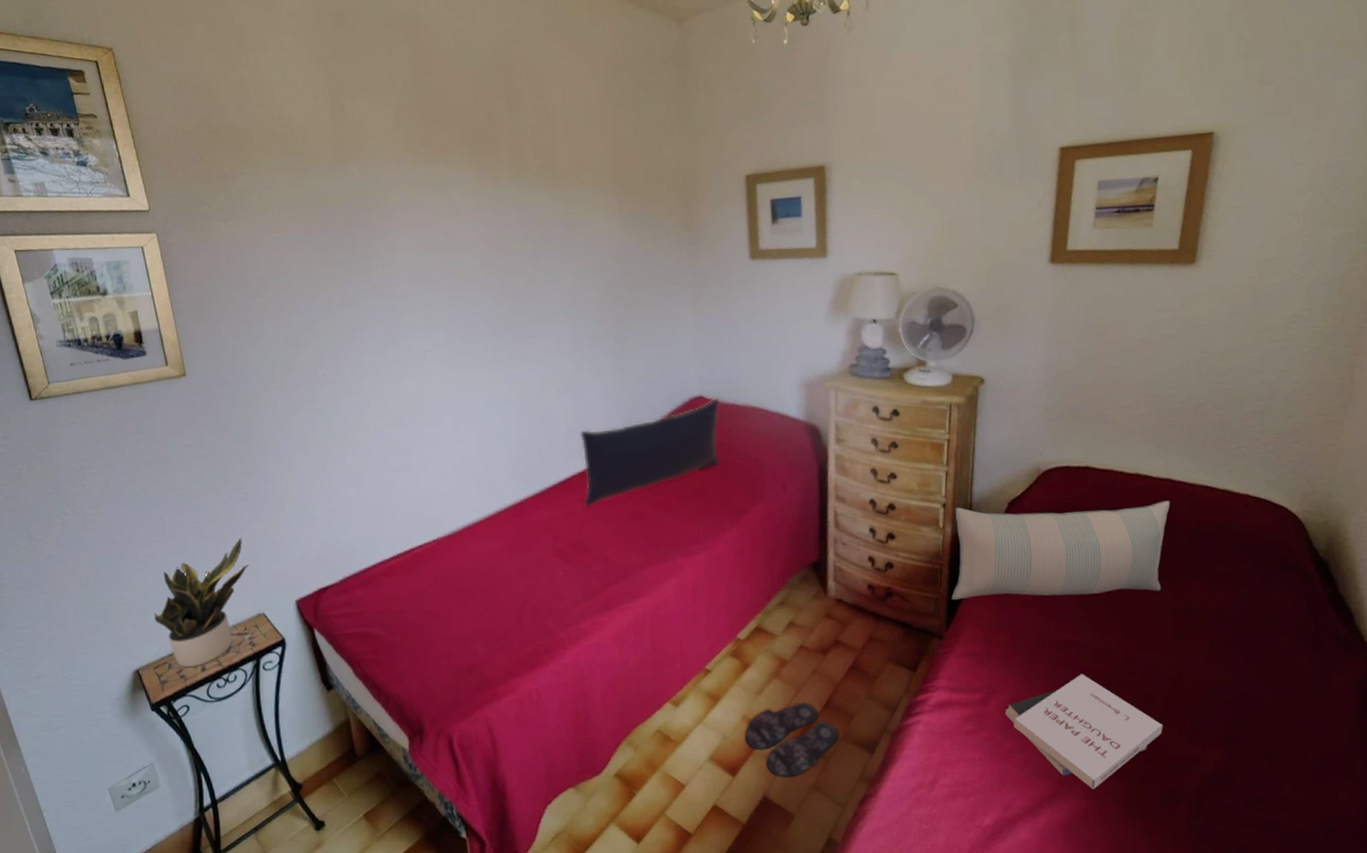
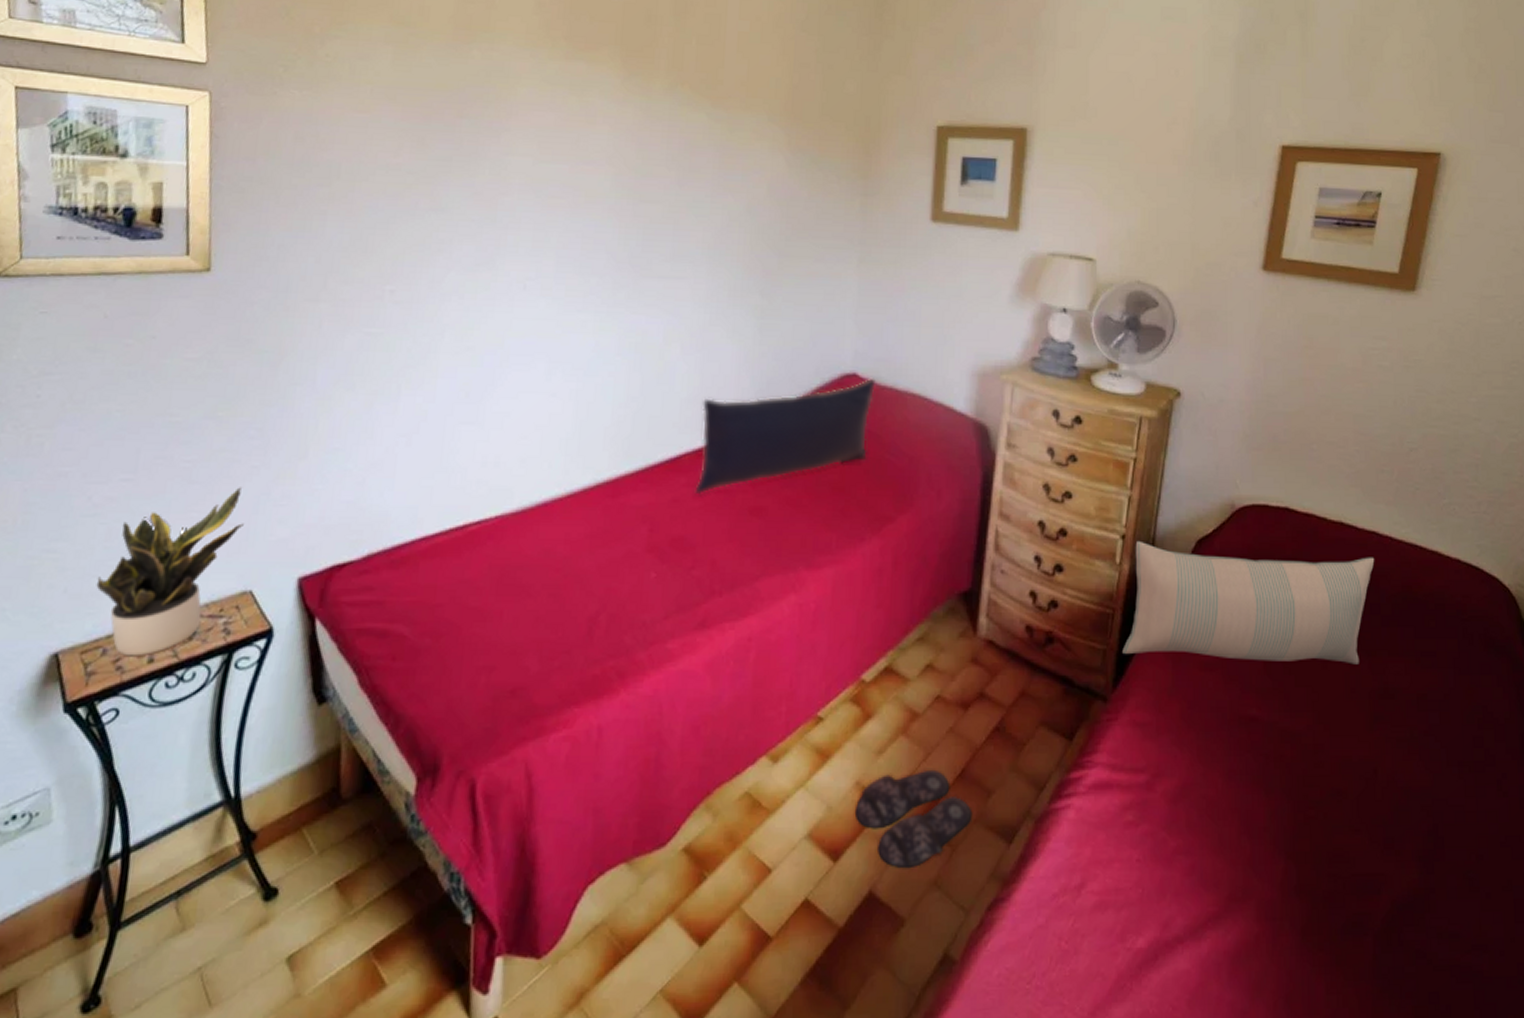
books: present [1005,674,1163,789] -> none [1172,759,1352,909]

